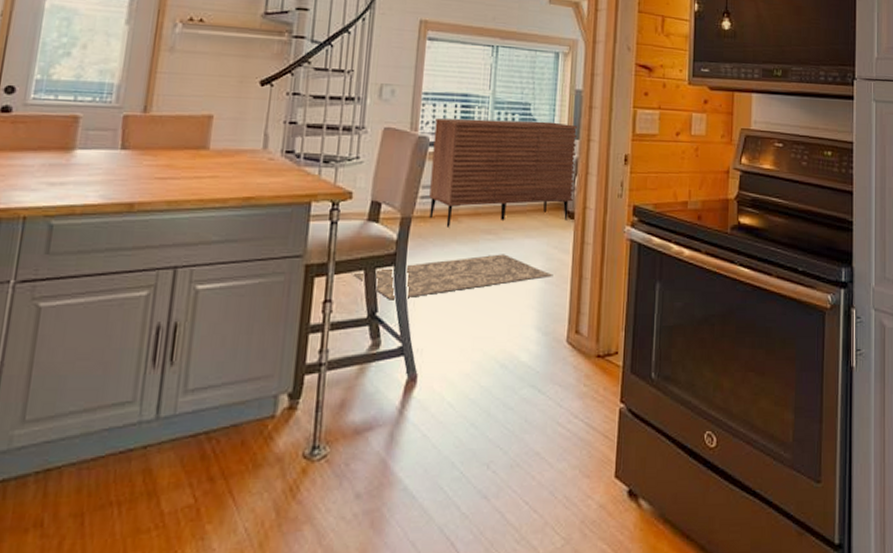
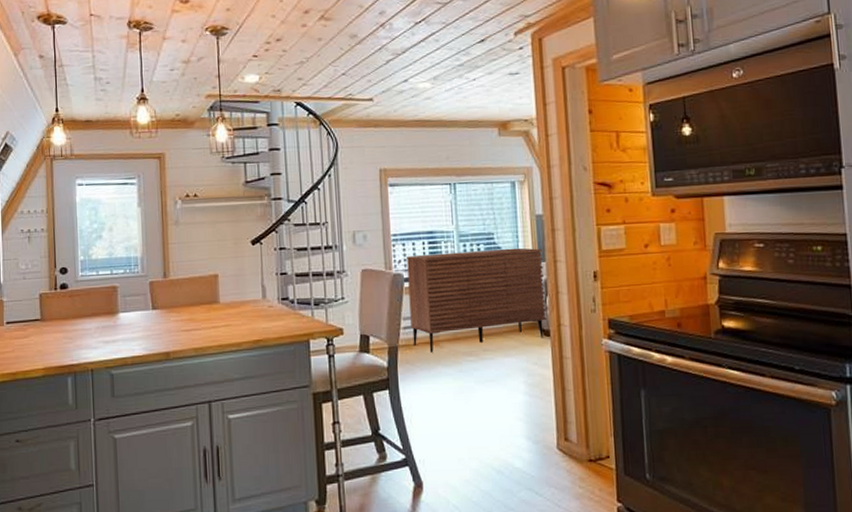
rug: present [351,254,553,300] -> none [352,373,537,419]

